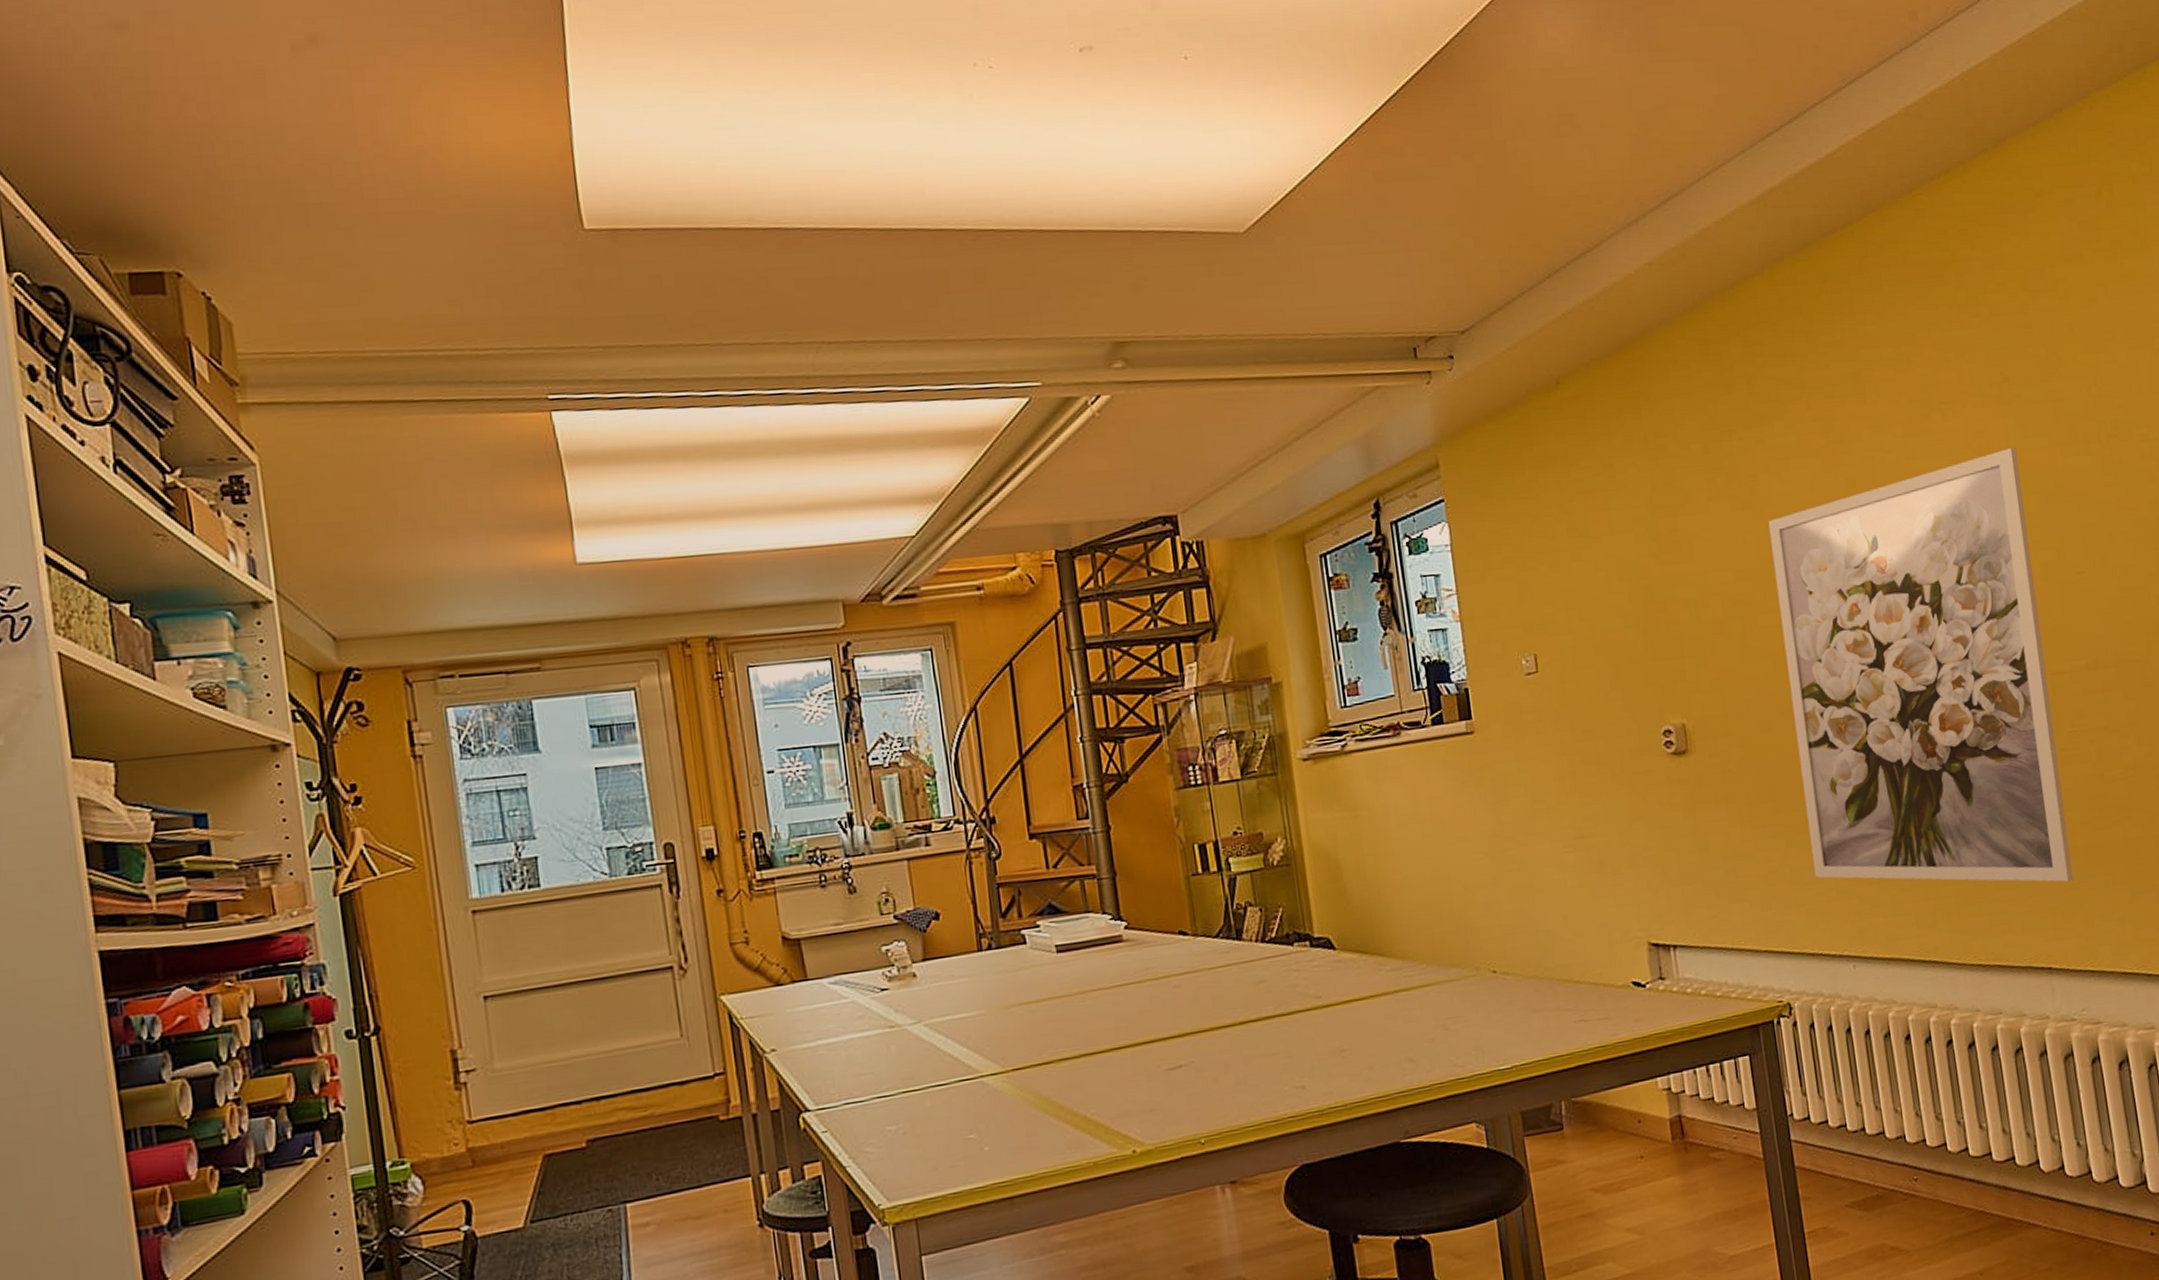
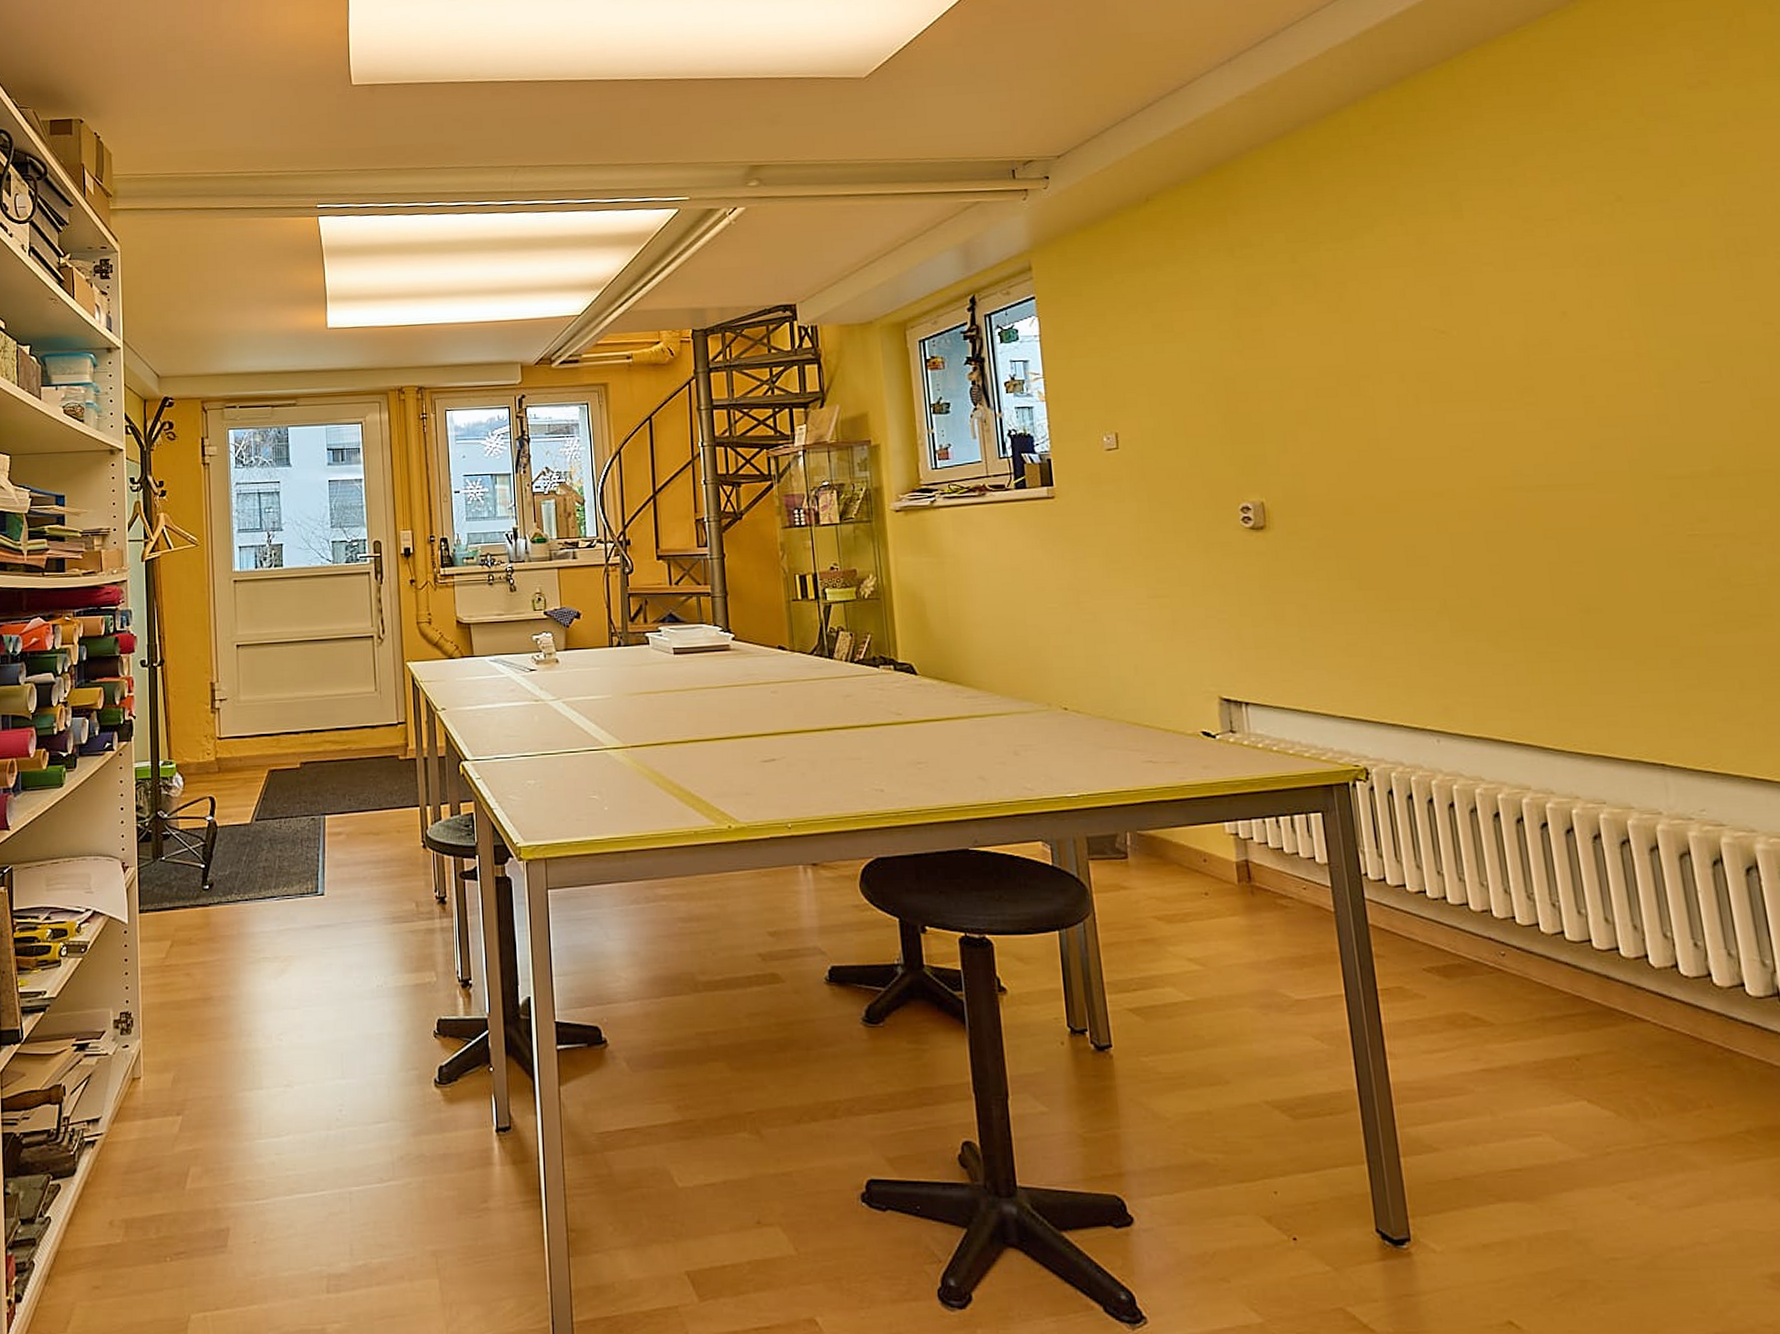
wall art: present [1768,448,2074,882] -> none [1355,262,1693,681]

